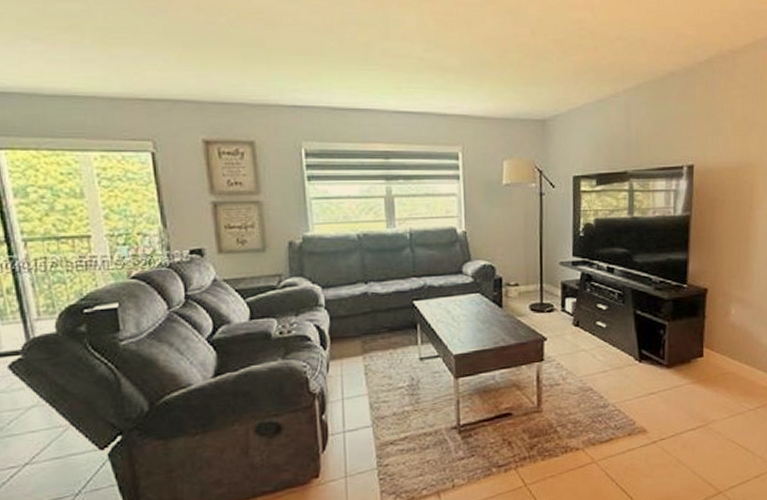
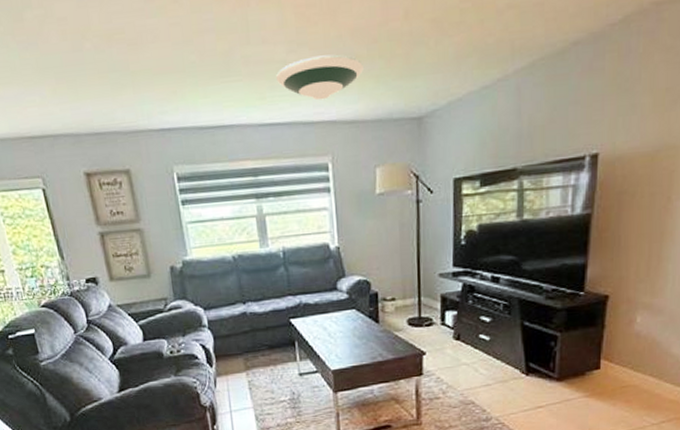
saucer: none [413,57,494,96] -> present [276,54,363,101]

